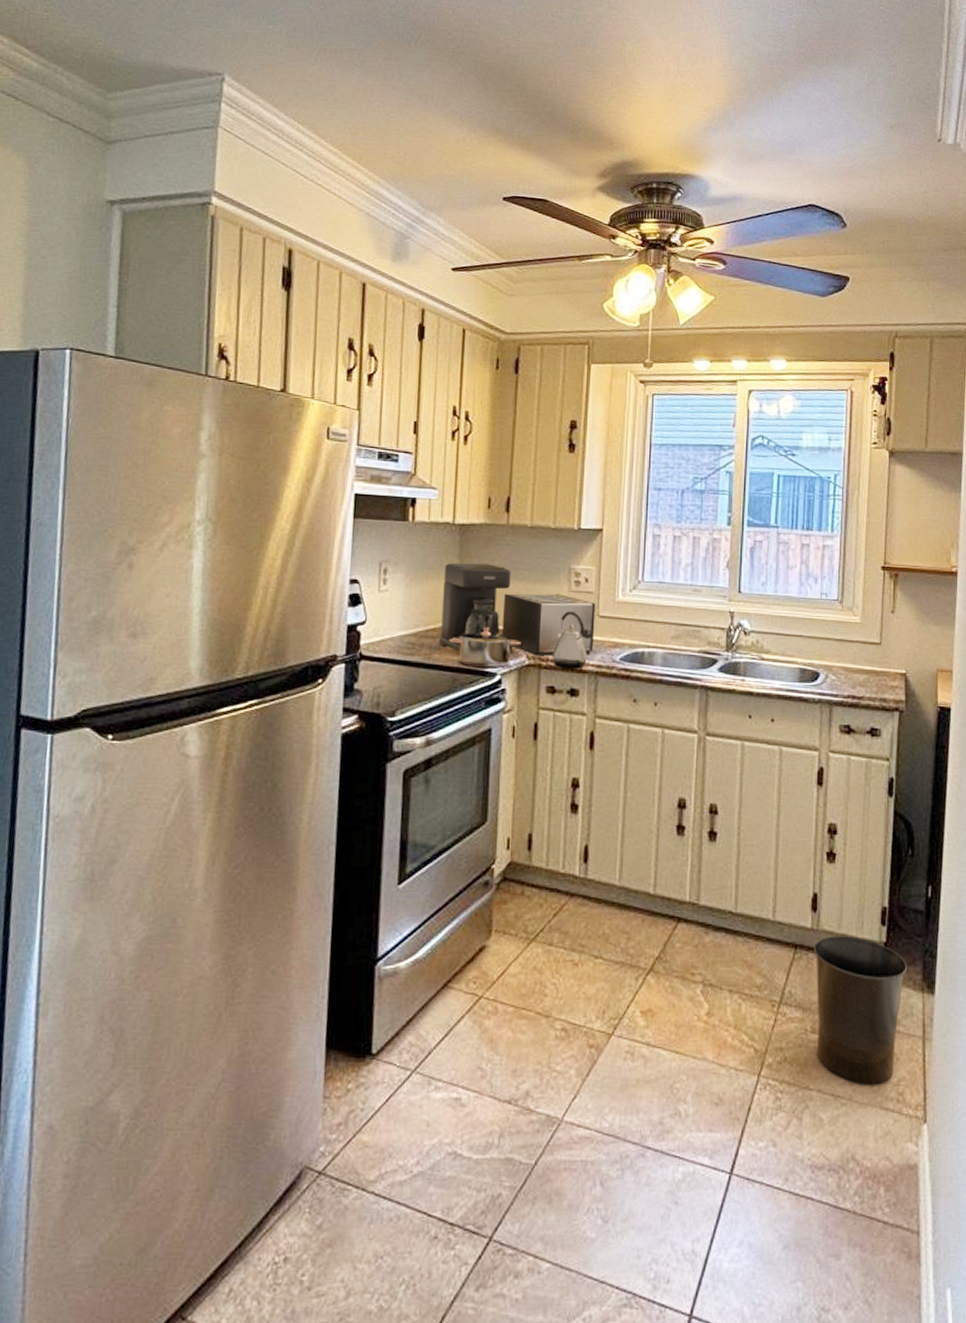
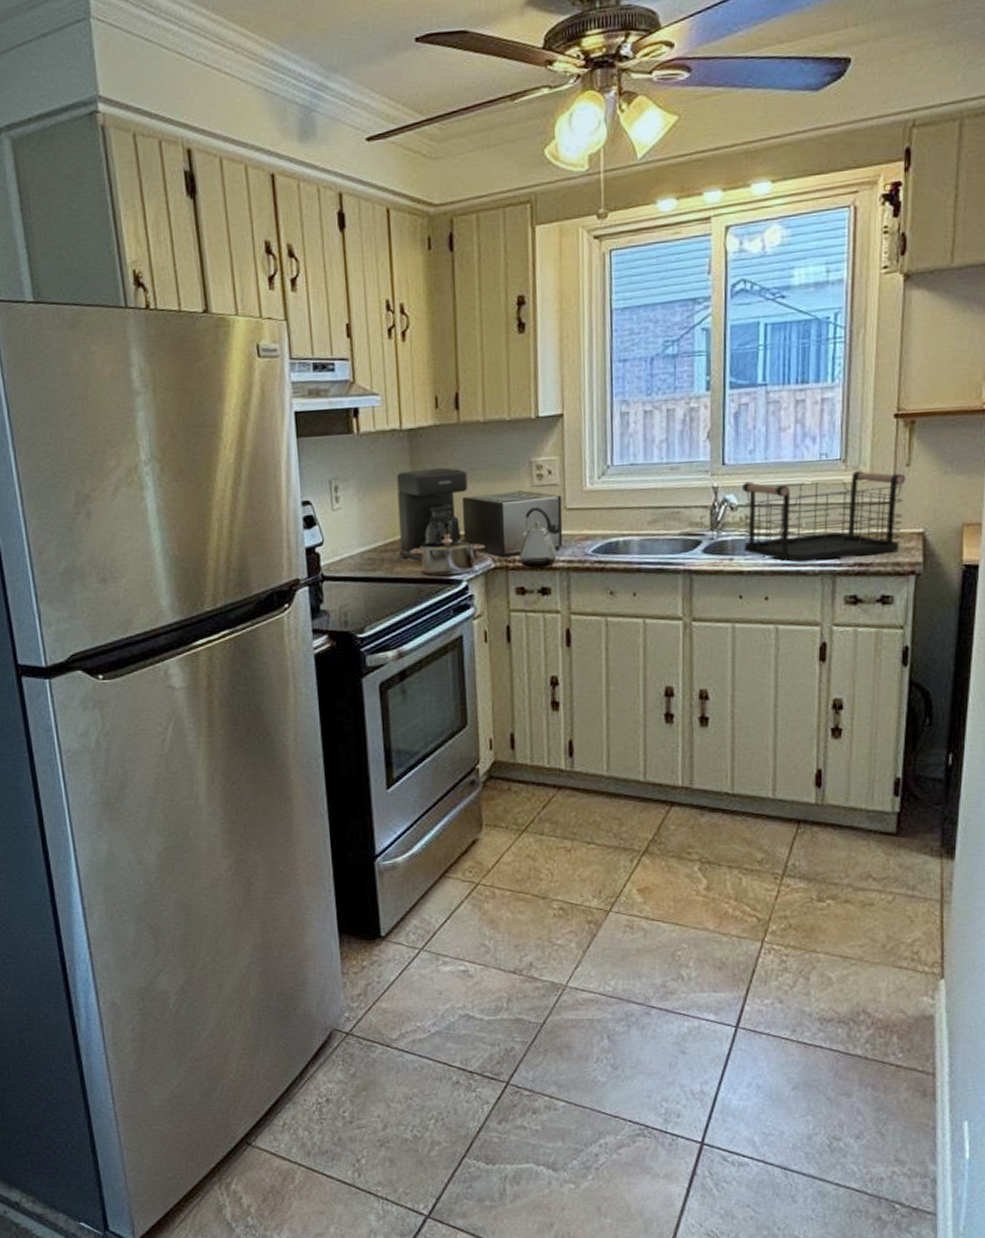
dish rack: none [754,610,891,691] -> present [743,471,906,563]
waste bin: present [814,936,908,1085] -> none [819,808,924,946]

